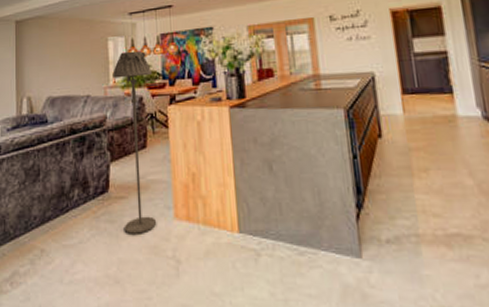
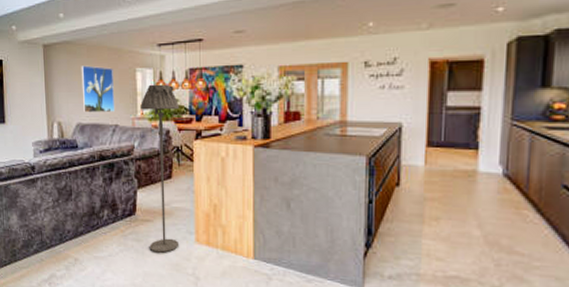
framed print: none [53,38,86,86] -> present [81,65,114,113]

